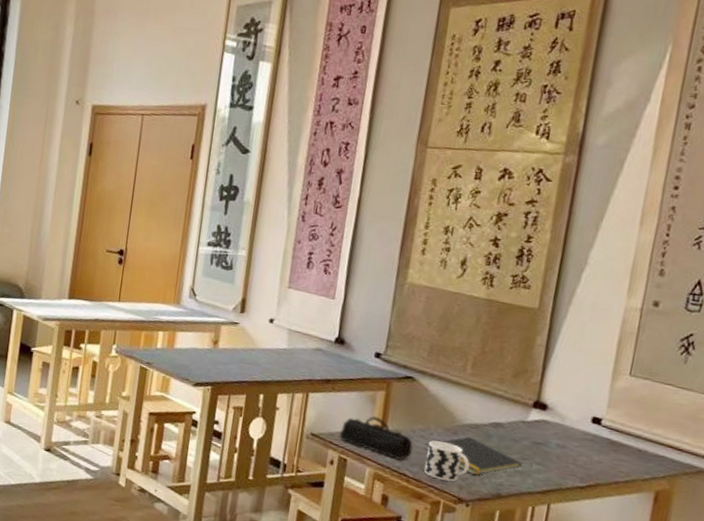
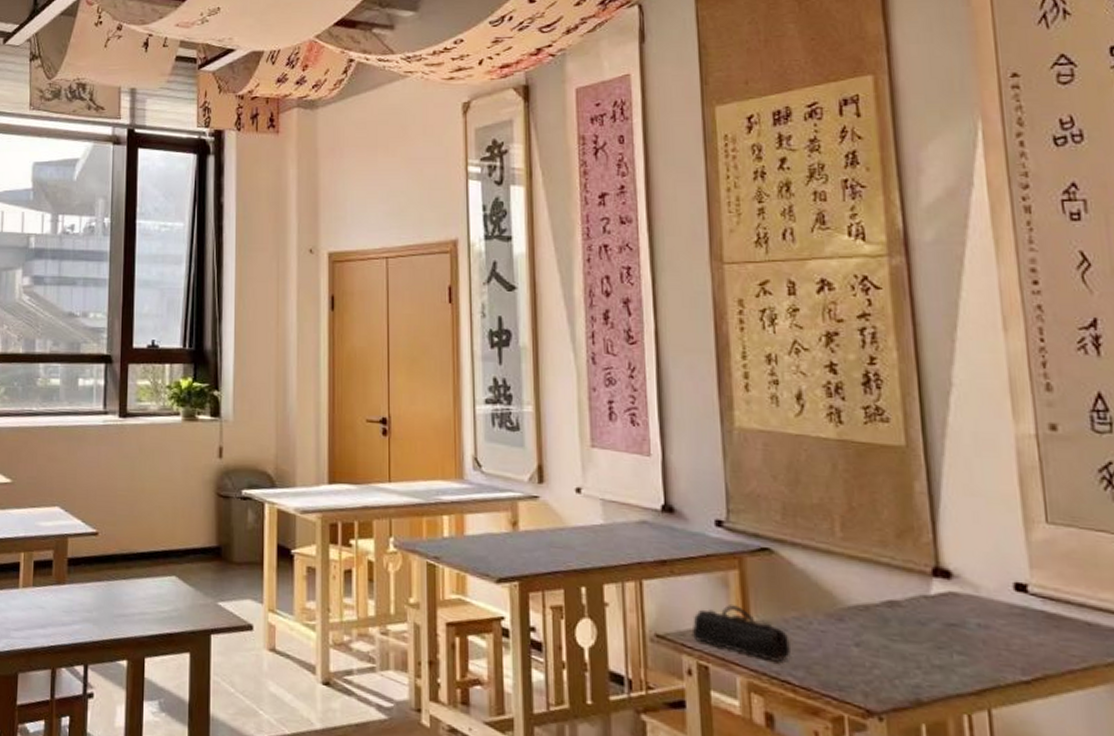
notepad: present [424,436,522,476] -> none [805,622,939,676]
cup: present [424,440,470,482] -> none [810,632,870,687]

